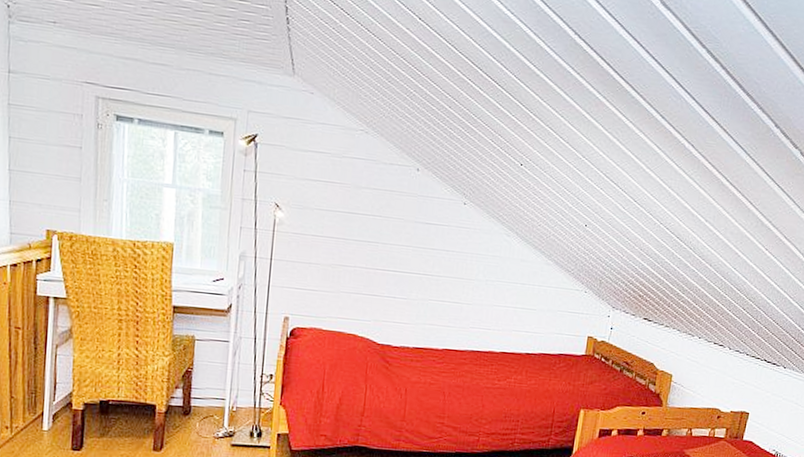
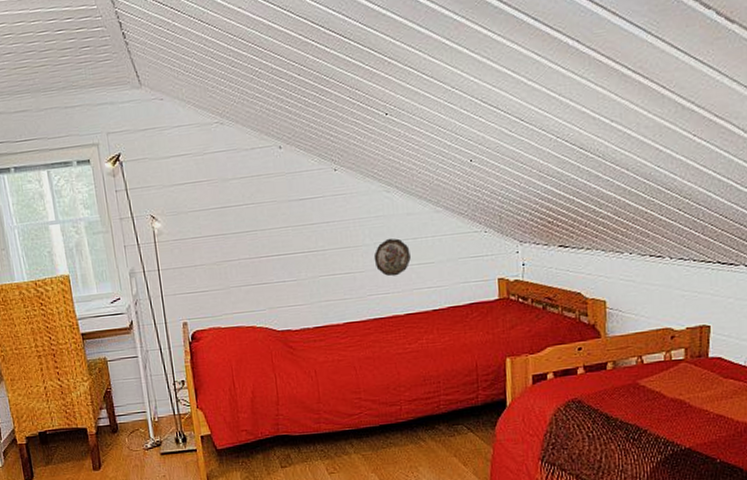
decorative plate: none [482,278,517,315] -> present [373,238,411,277]

